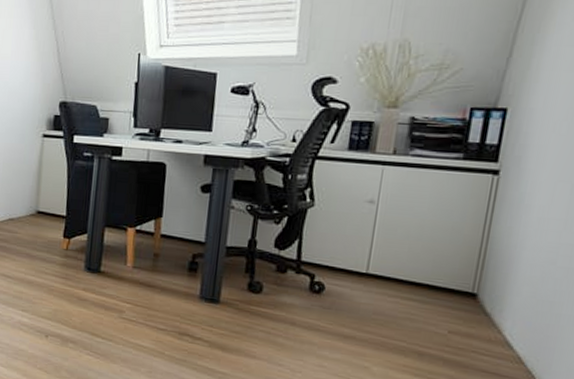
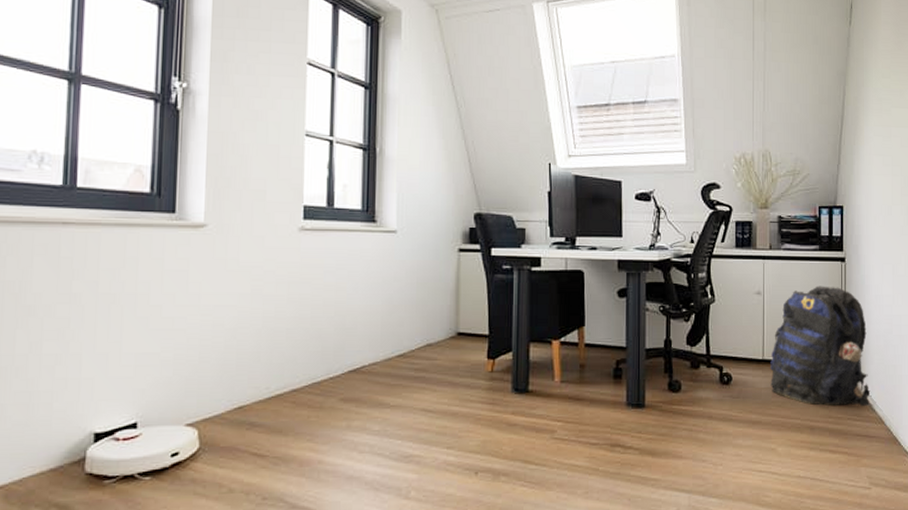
backpack: none [372,200,518,342] -> present [770,286,874,407]

